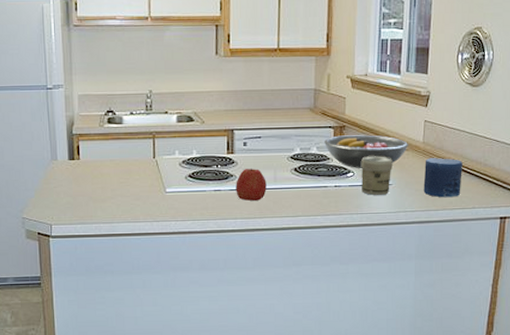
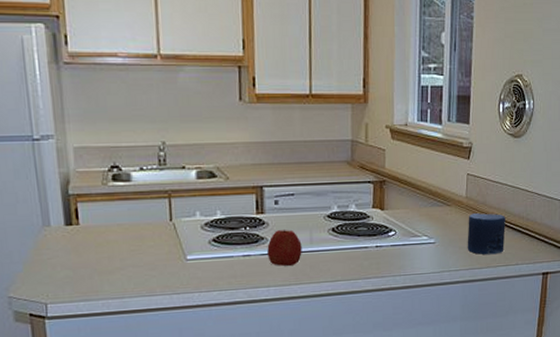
fruit bowl: present [323,135,409,168] -> none [362,190,452,227]
jar: present [361,156,392,195] -> none [403,212,435,255]

